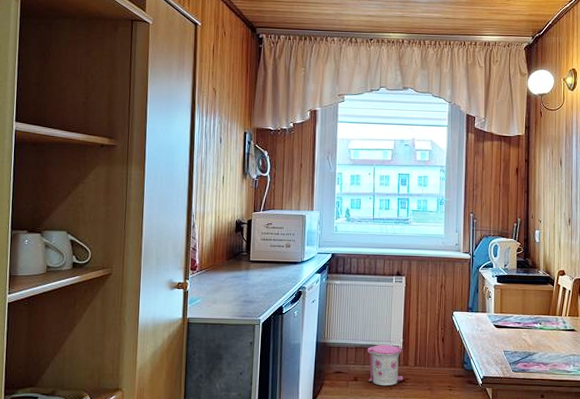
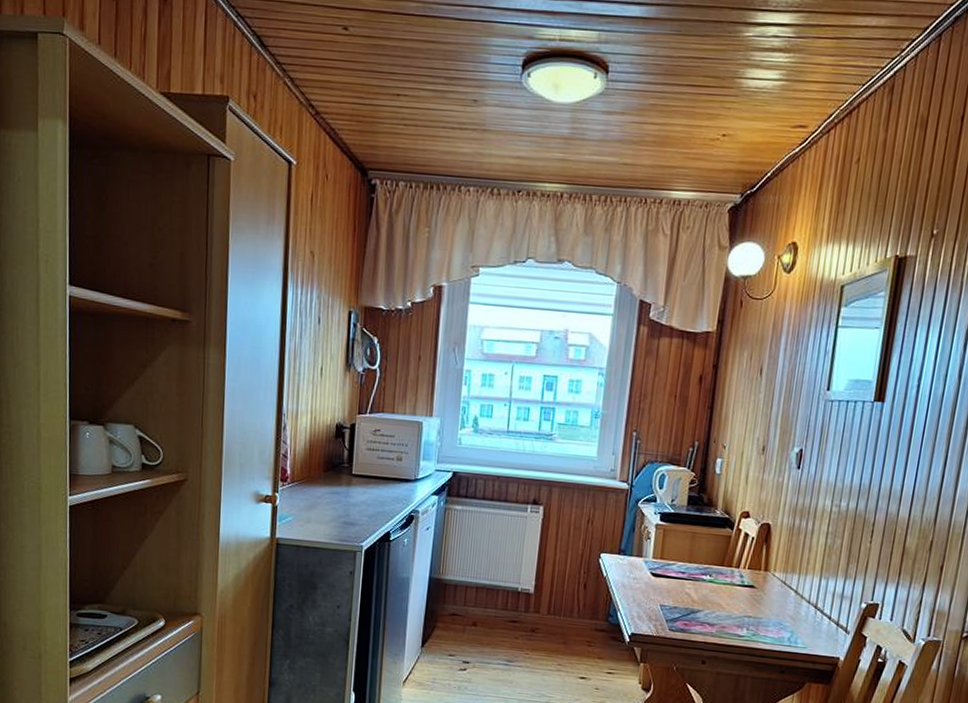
trash can: present [367,344,403,386] -> none [489,585,533,636]

